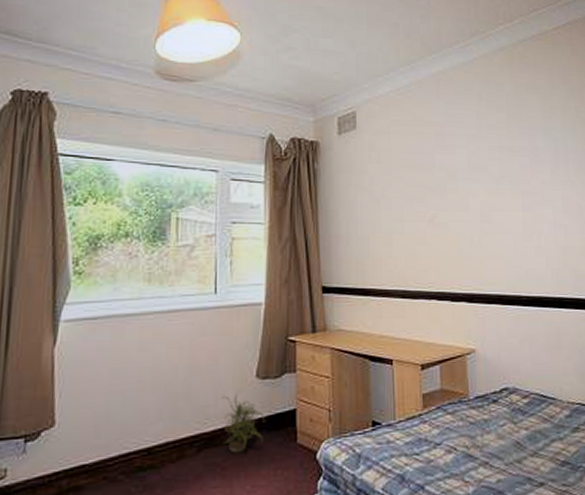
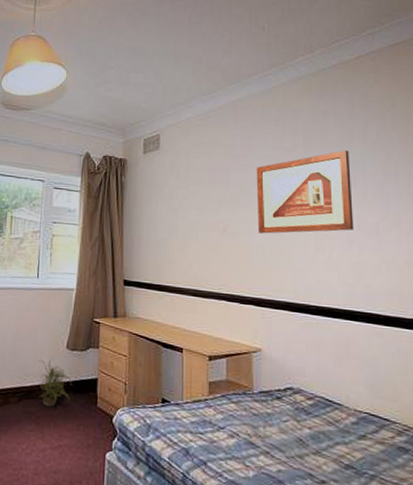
picture frame: none [461,127,559,221] -> present [256,150,354,234]

